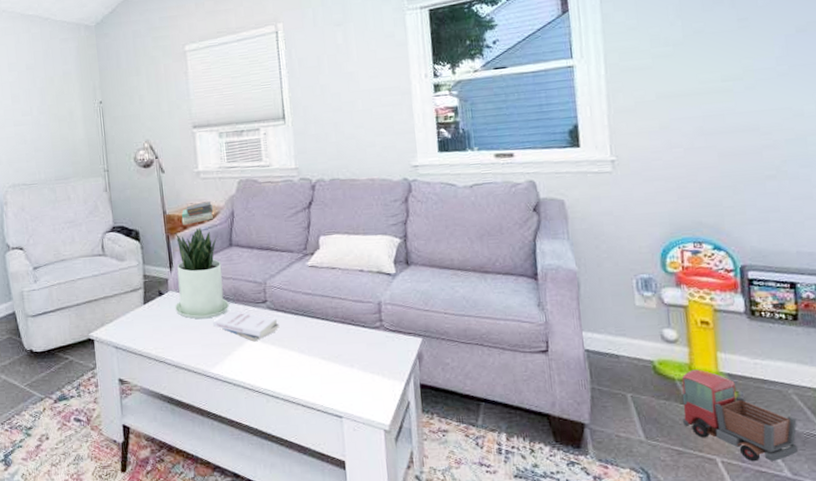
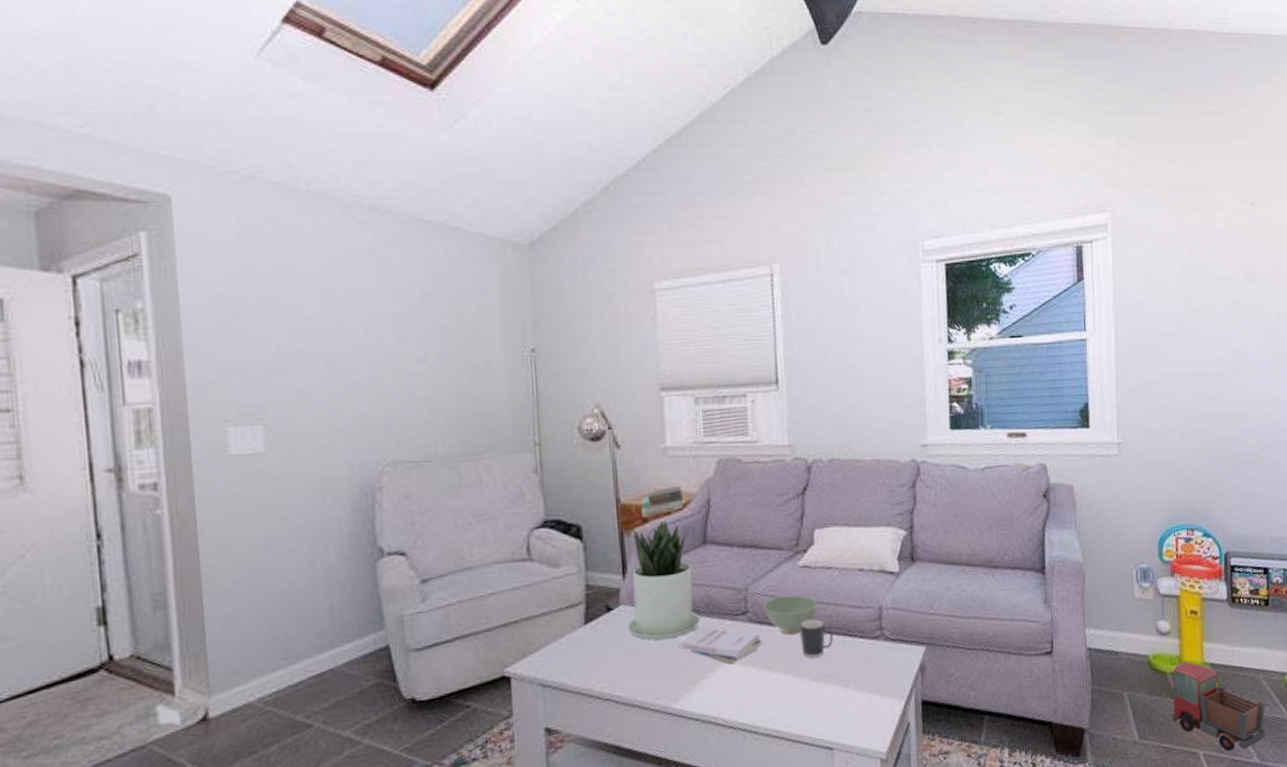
bowl: none [279,289,325,322] -> present [763,595,818,636]
mug: none [310,309,339,341] -> present [800,618,833,658]

